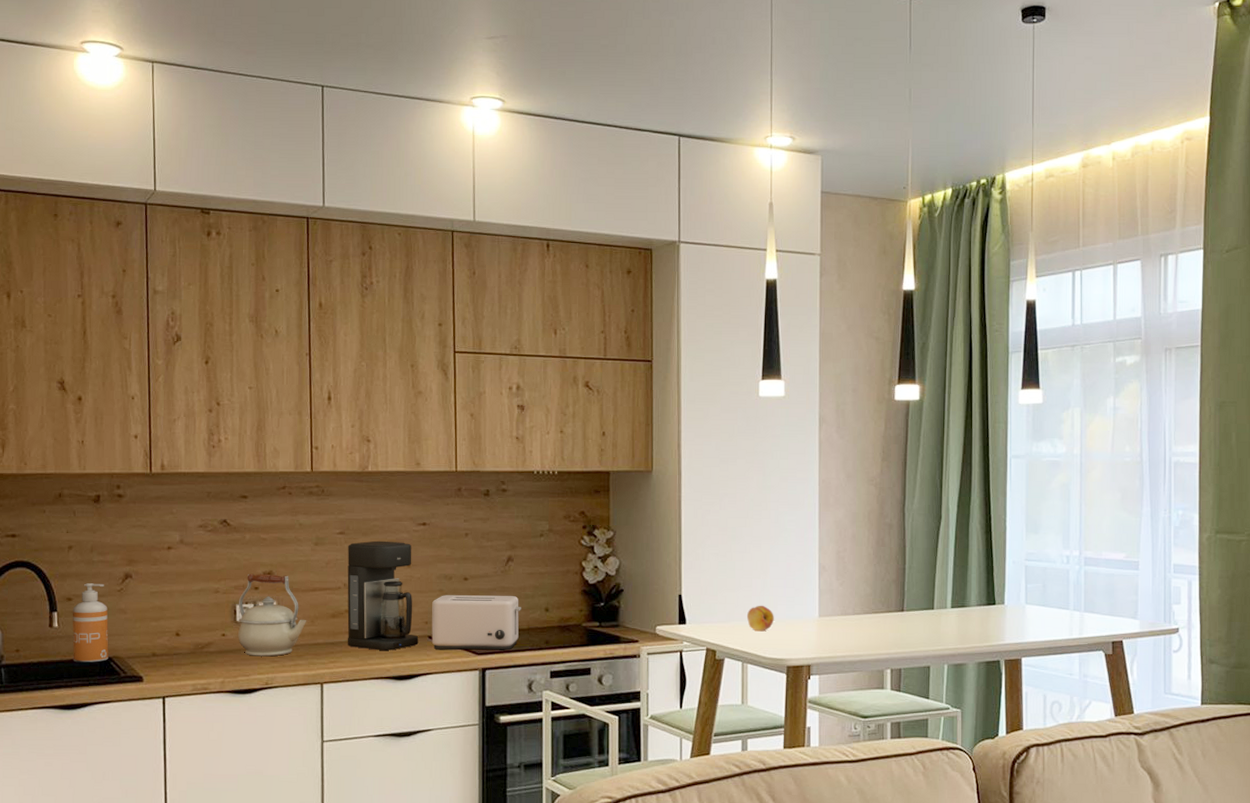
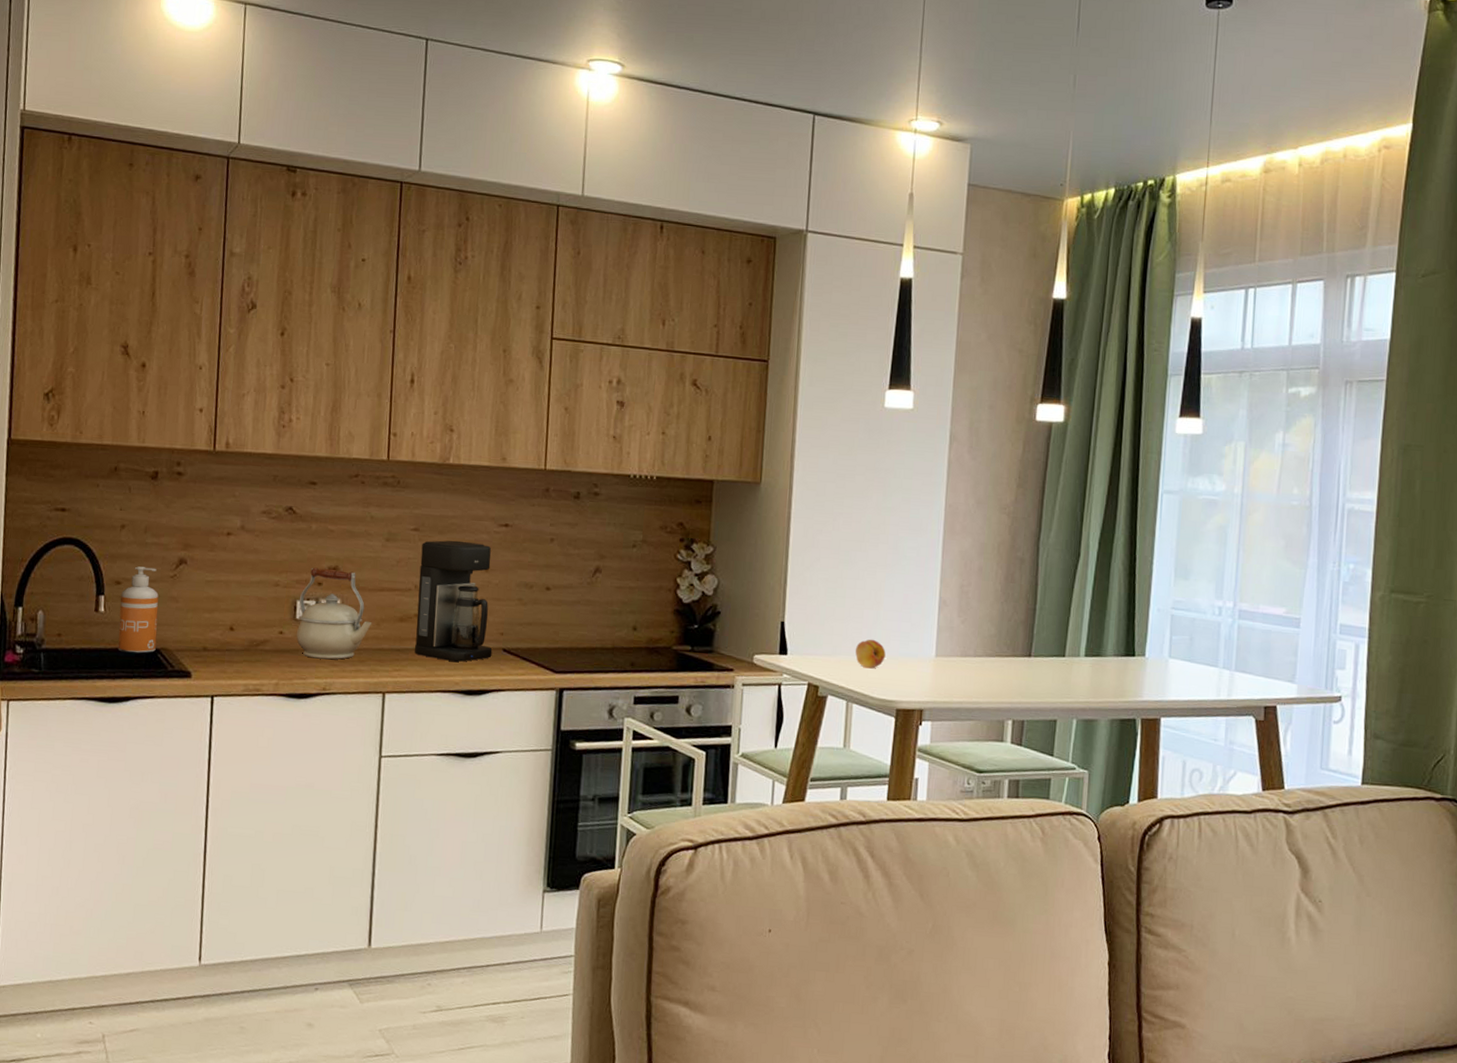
toaster: present [431,595,521,651] -> none [506,605,607,671]

